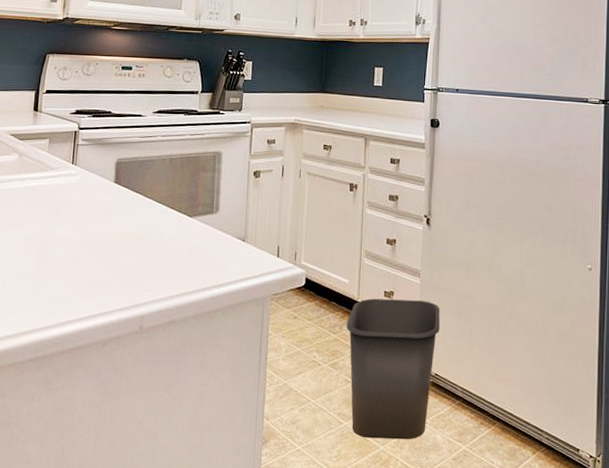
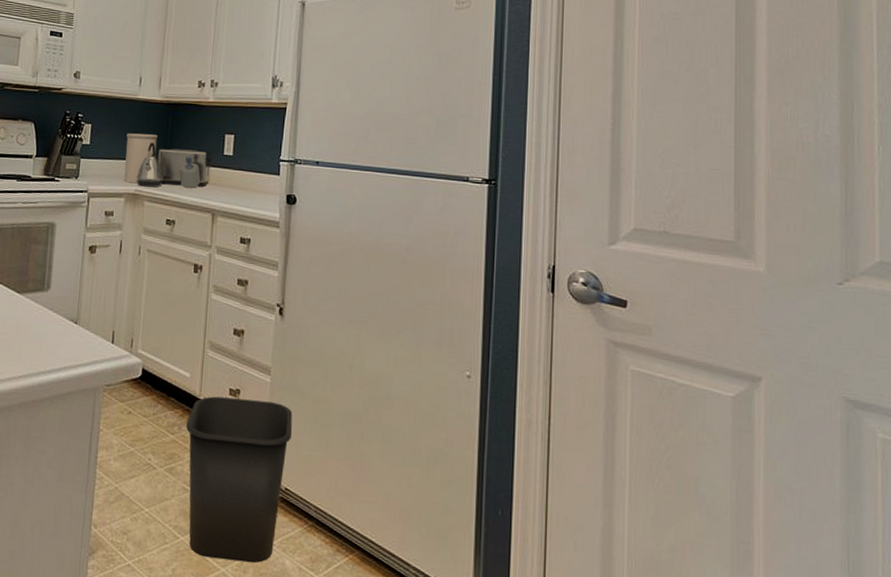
canister: none [284,69,314,114] -> present [124,133,158,184]
kettle: none [295,76,320,117] -> present [136,142,164,188]
toaster: none [314,81,364,115] -> present [158,148,212,187]
soap dispenser: none [334,87,354,116] -> present [179,155,201,188]

